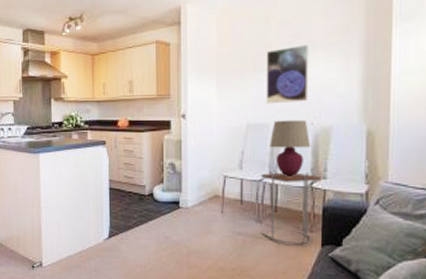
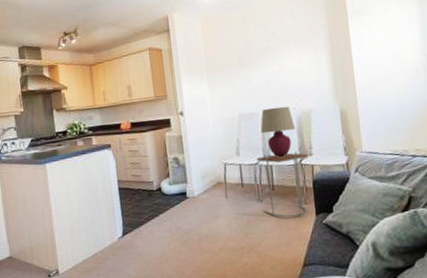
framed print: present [266,45,309,104] -> none [248,42,289,96]

